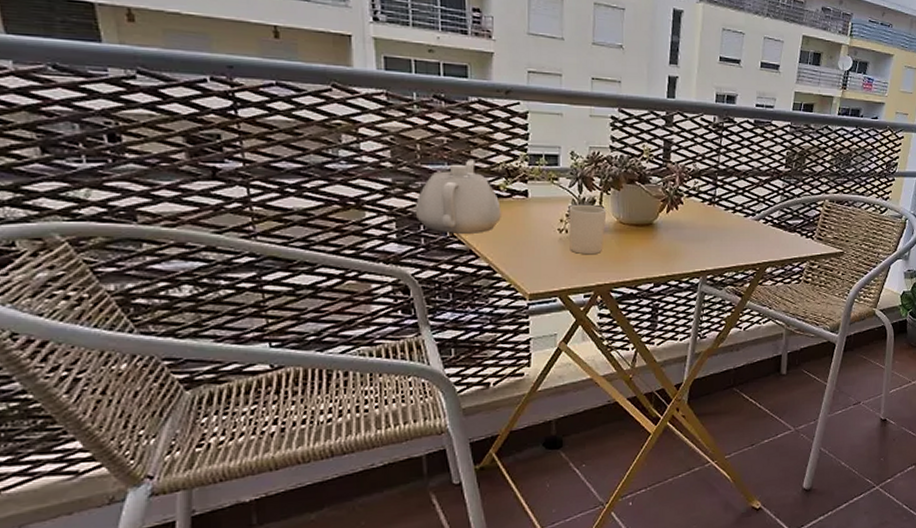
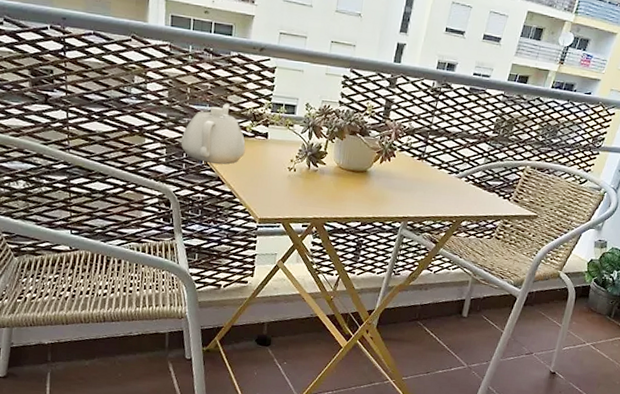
mug: present [569,204,607,255] -> none [295,148,330,192]

